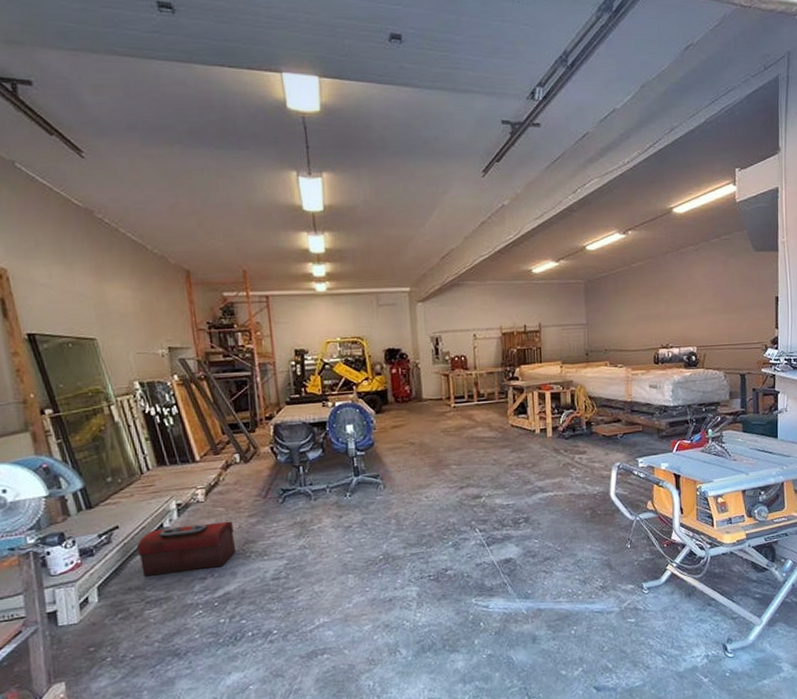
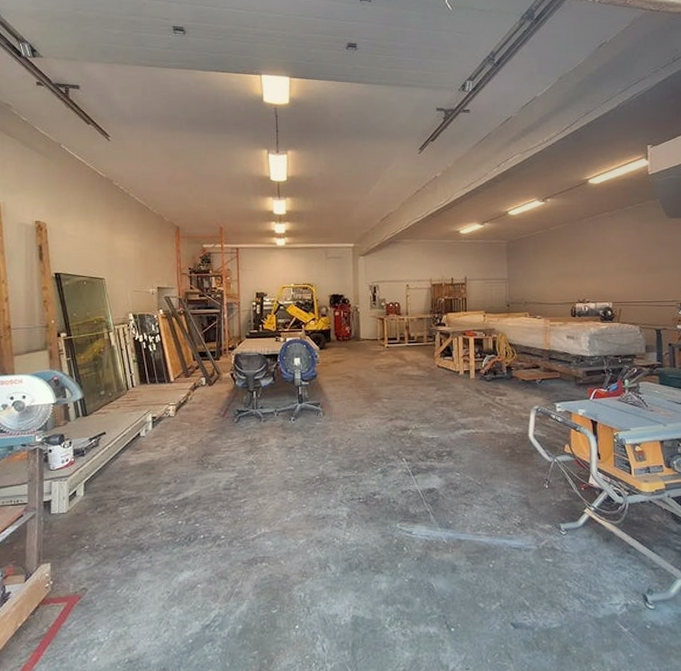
toolbox: present [136,521,237,577] -> none [117,435,197,477]

